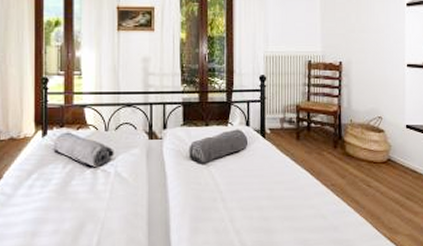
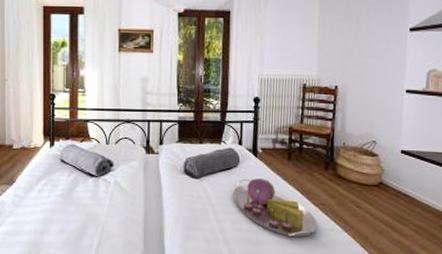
serving tray: none [242,161,329,222] -> present [233,178,317,237]

